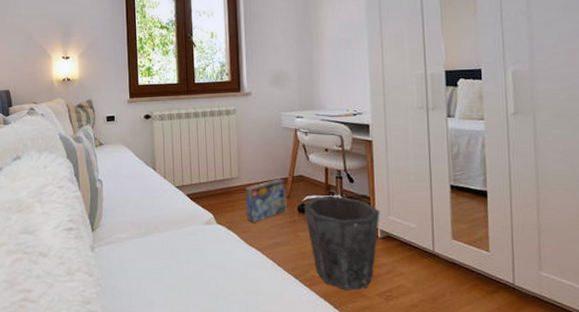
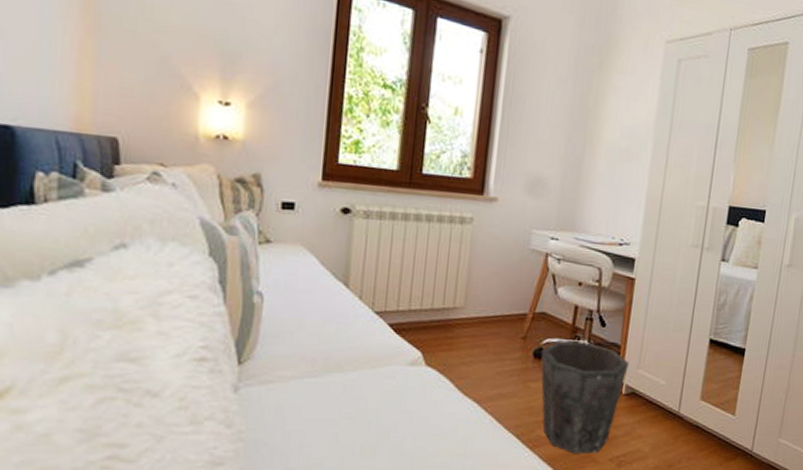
box: present [246,178,287,222] -> none [466,314,524,366]

